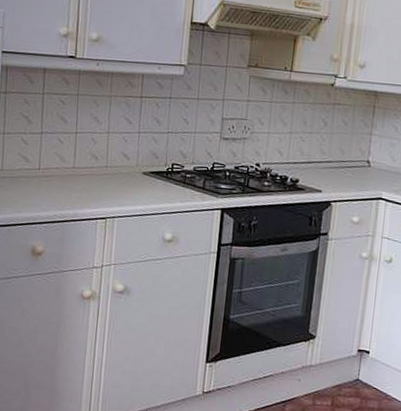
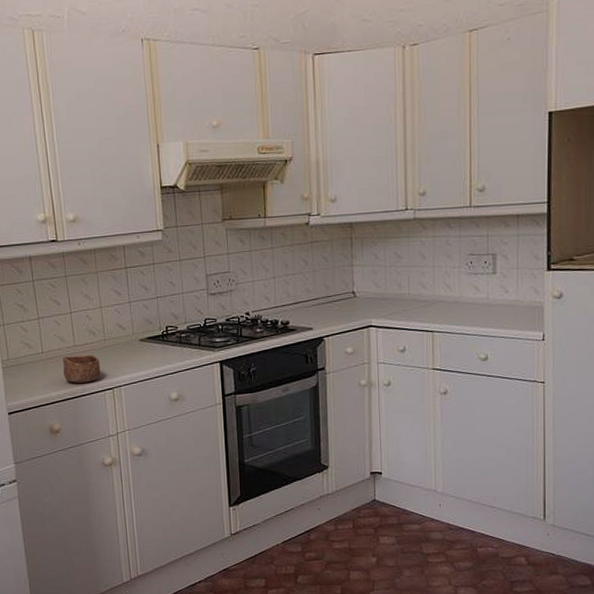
bowl: none [56,177,98,208] -> present [63,354,101,383]

